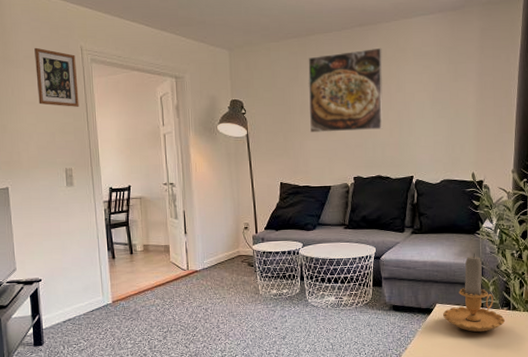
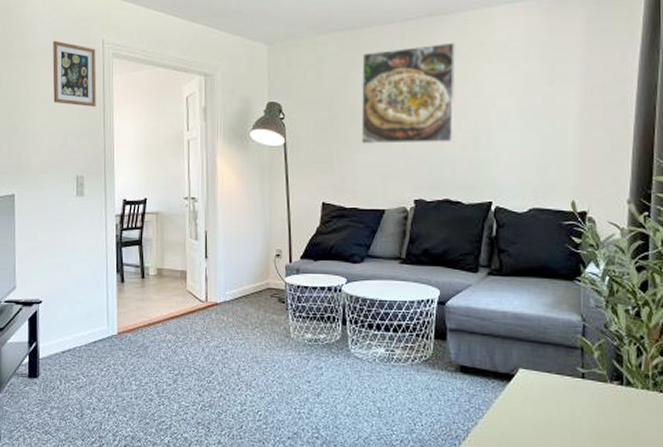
candle: present [443,253,506,332] -> none [528,306,616,412]

